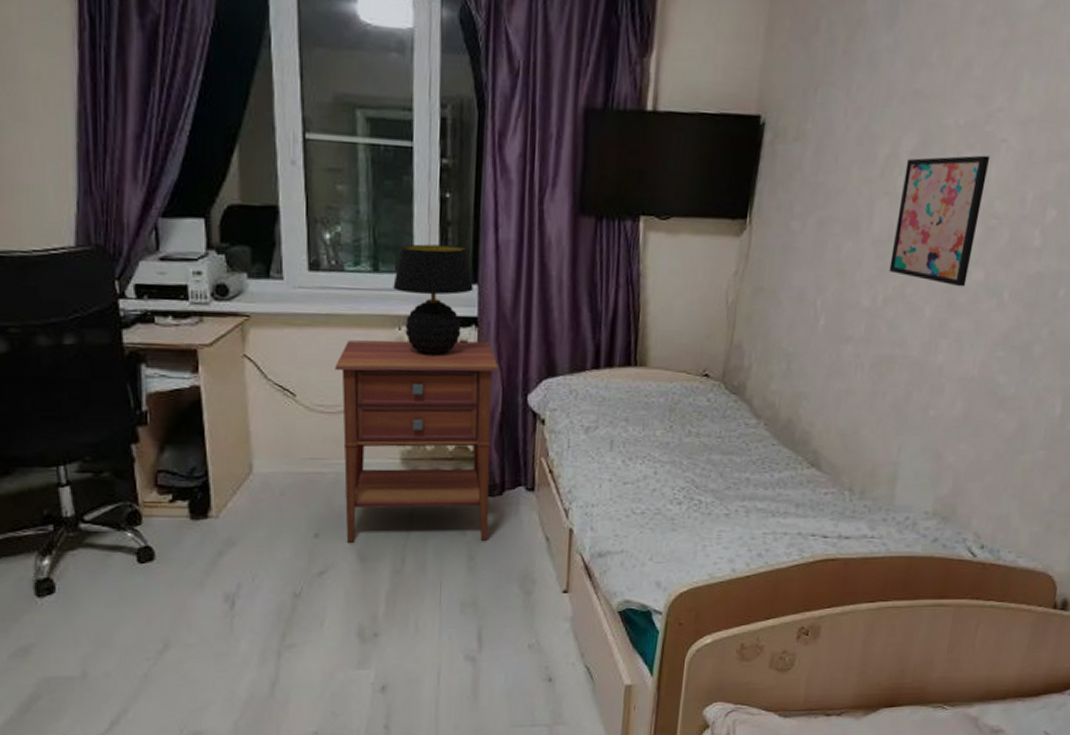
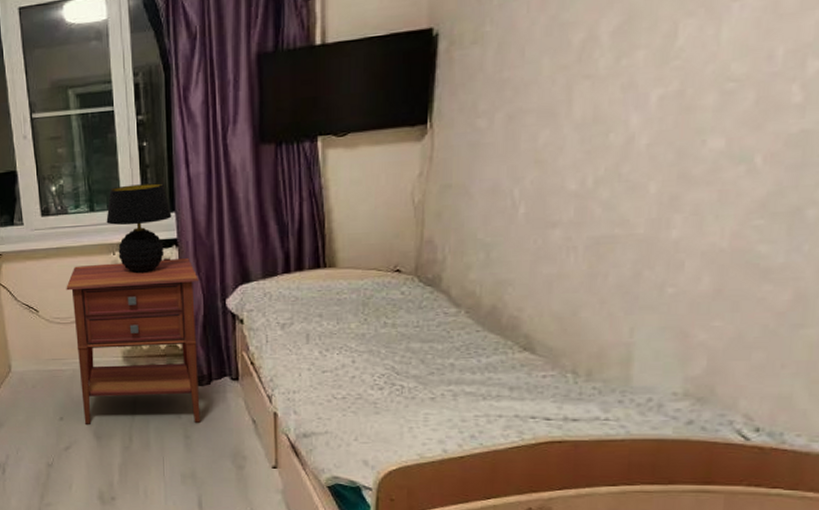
wall art: present [889,155,991,287] -> none [598,18,719,158]

